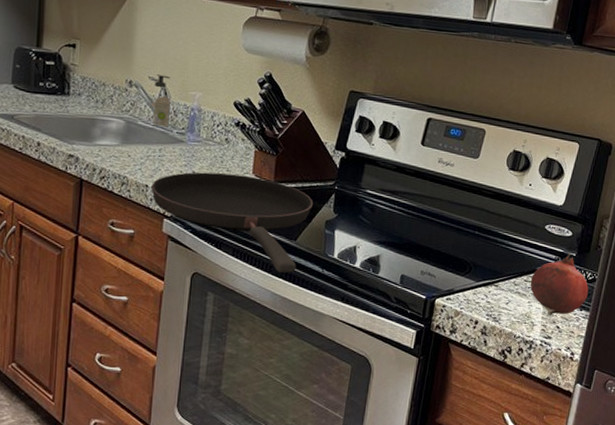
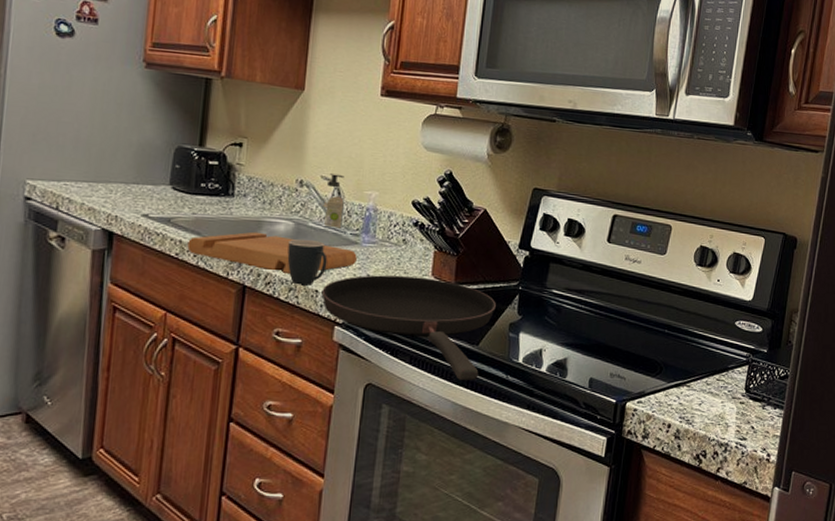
cutting board: none [29,129,183,169] -> present [187,231,357,273]
mug: none [119,136,156,181] -> present [287,239,328,286]
fruit: present [530,253,588,316] -> none [722,350,781,415]

